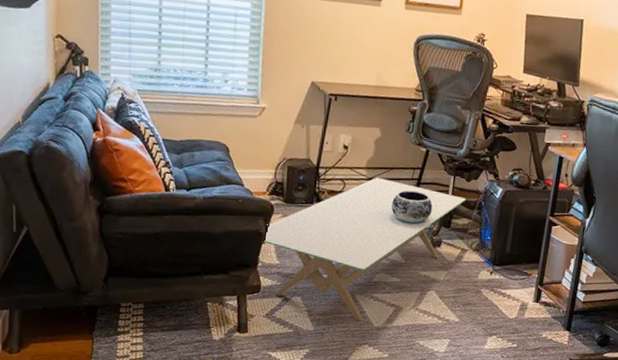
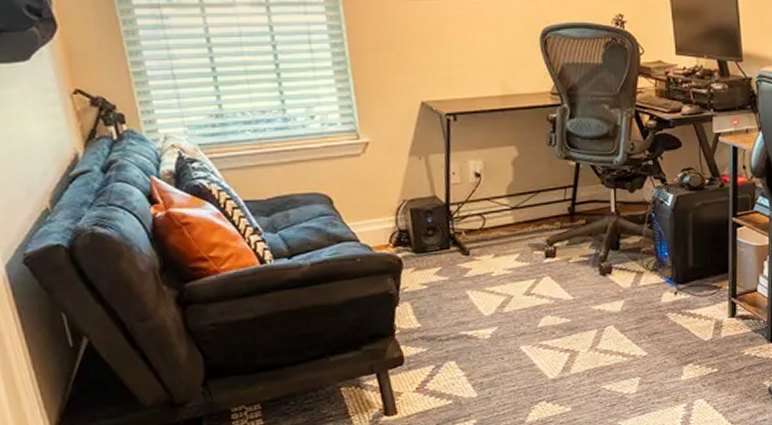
coffee table: present [263,178,467,322] -> none [396,205,633,377]
decorative bowl: present [391,190,433,224] -> none [545,213,595,254]

